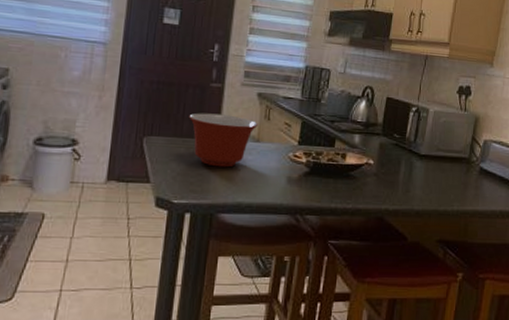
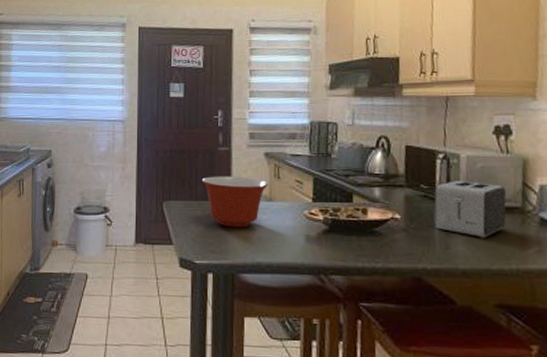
toaster: none [400,132,460,184] -> present [433,181,507,238]

